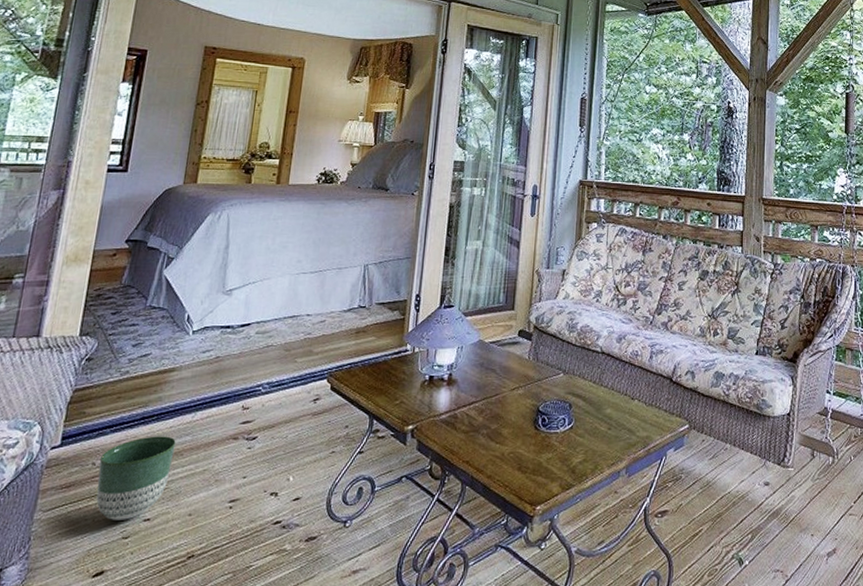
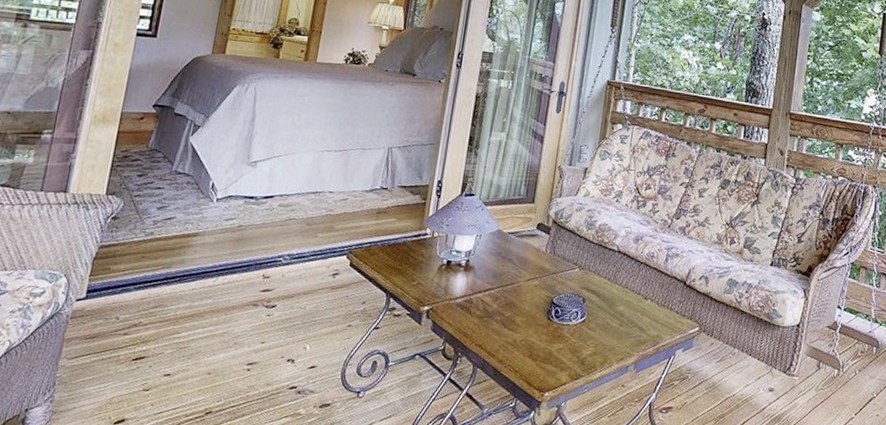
planter: present [96,436,176,520] -> none [119,296,197,374]

